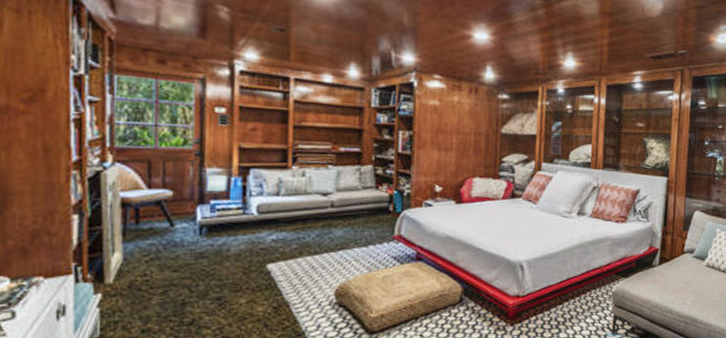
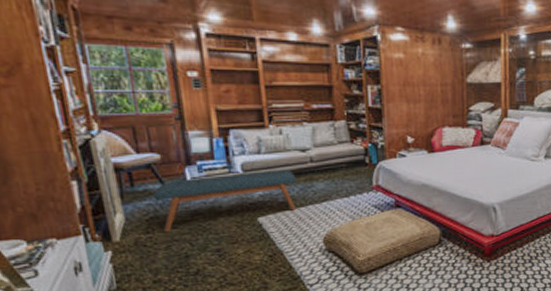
bench: none [158,213,314,276] -> present [153,169,297,233]

